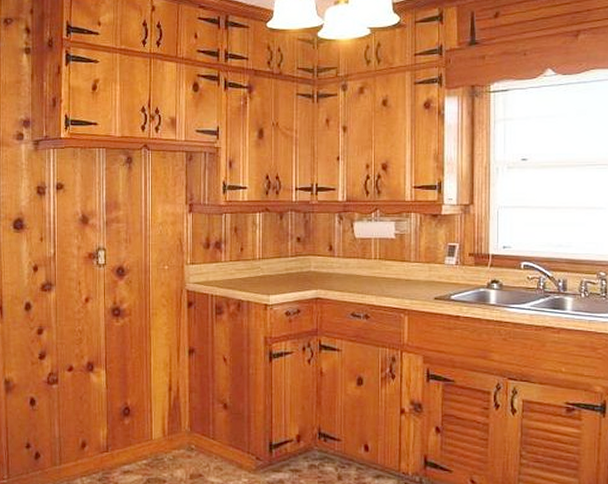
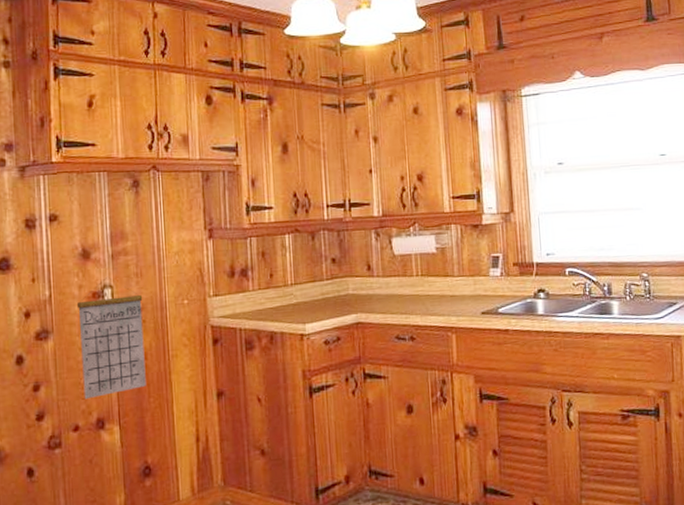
calendar: none [75,240,130,345] -> present [76,276,146,400]

